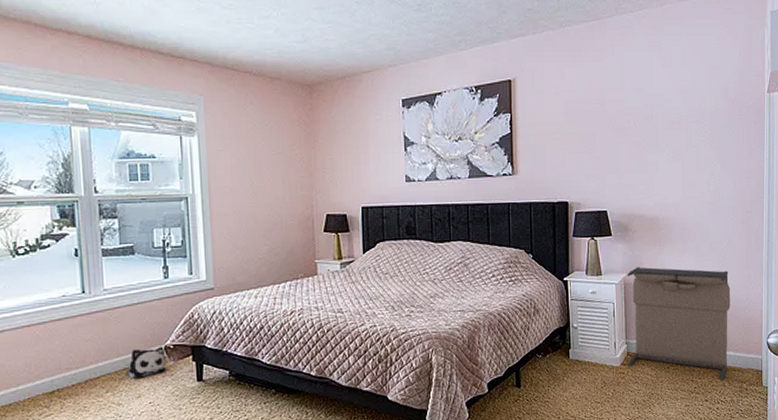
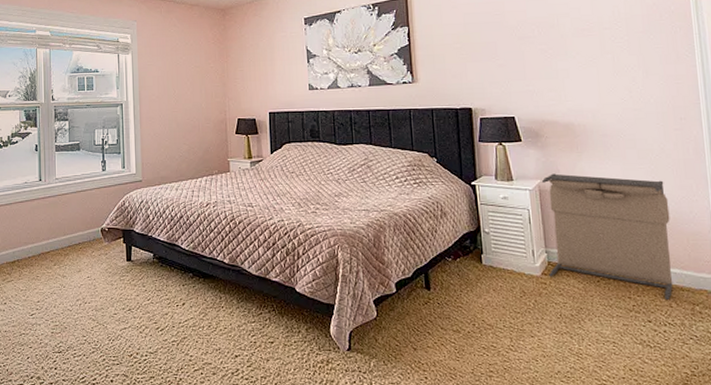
plush toy: present [127,347,166,379] -> none [71,229,101,255]

